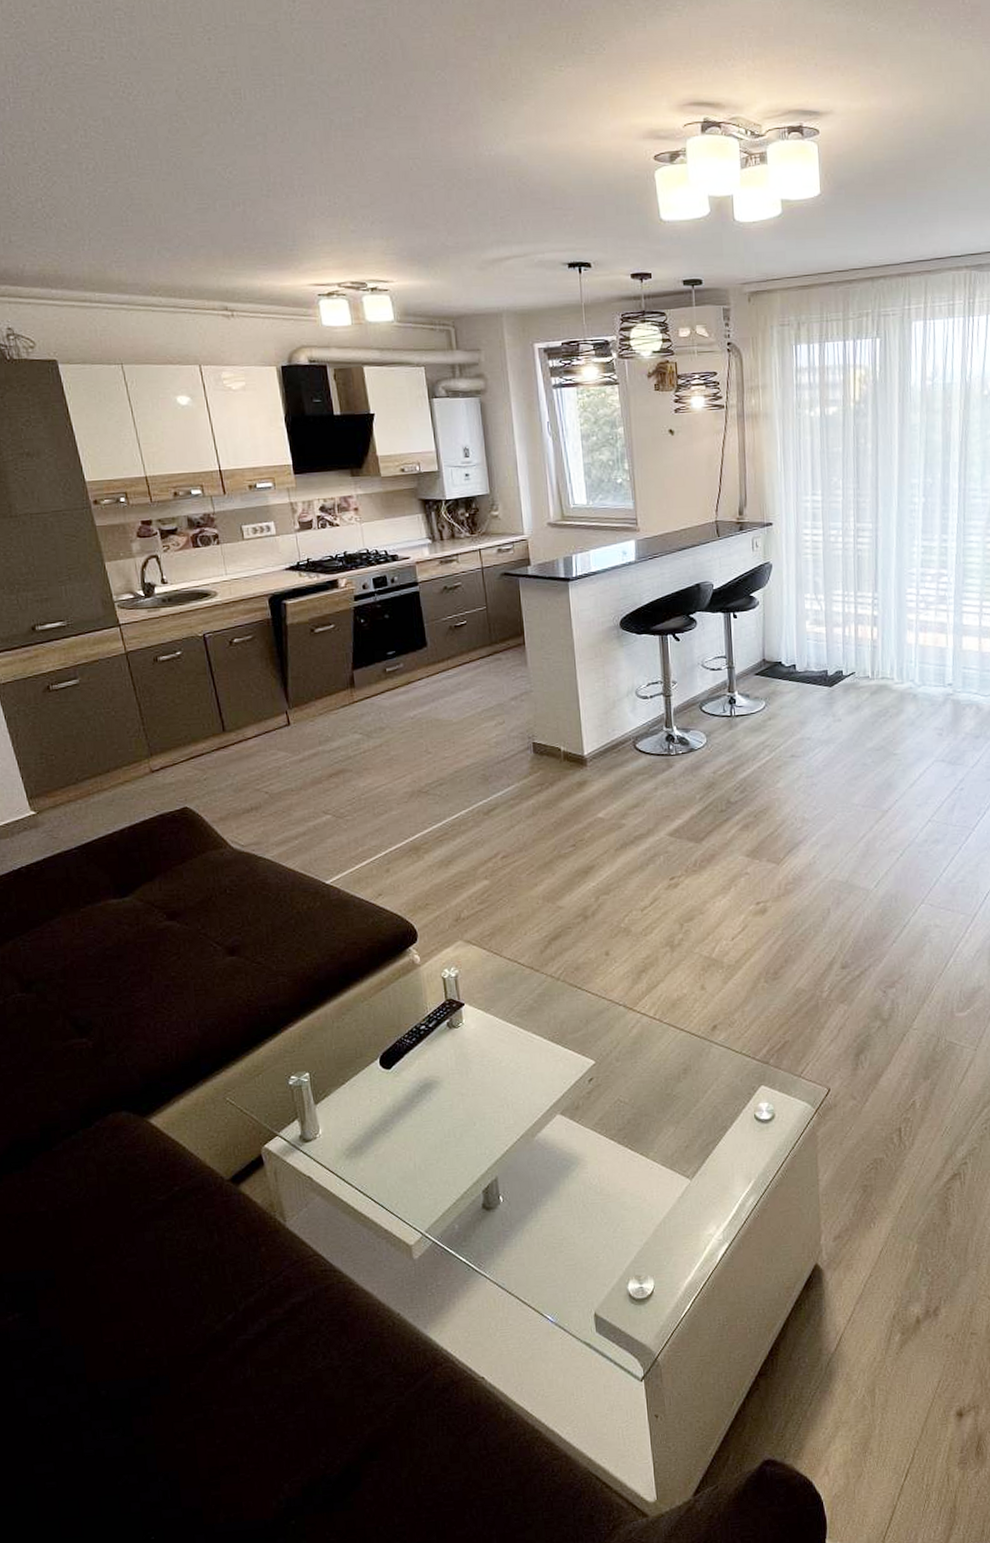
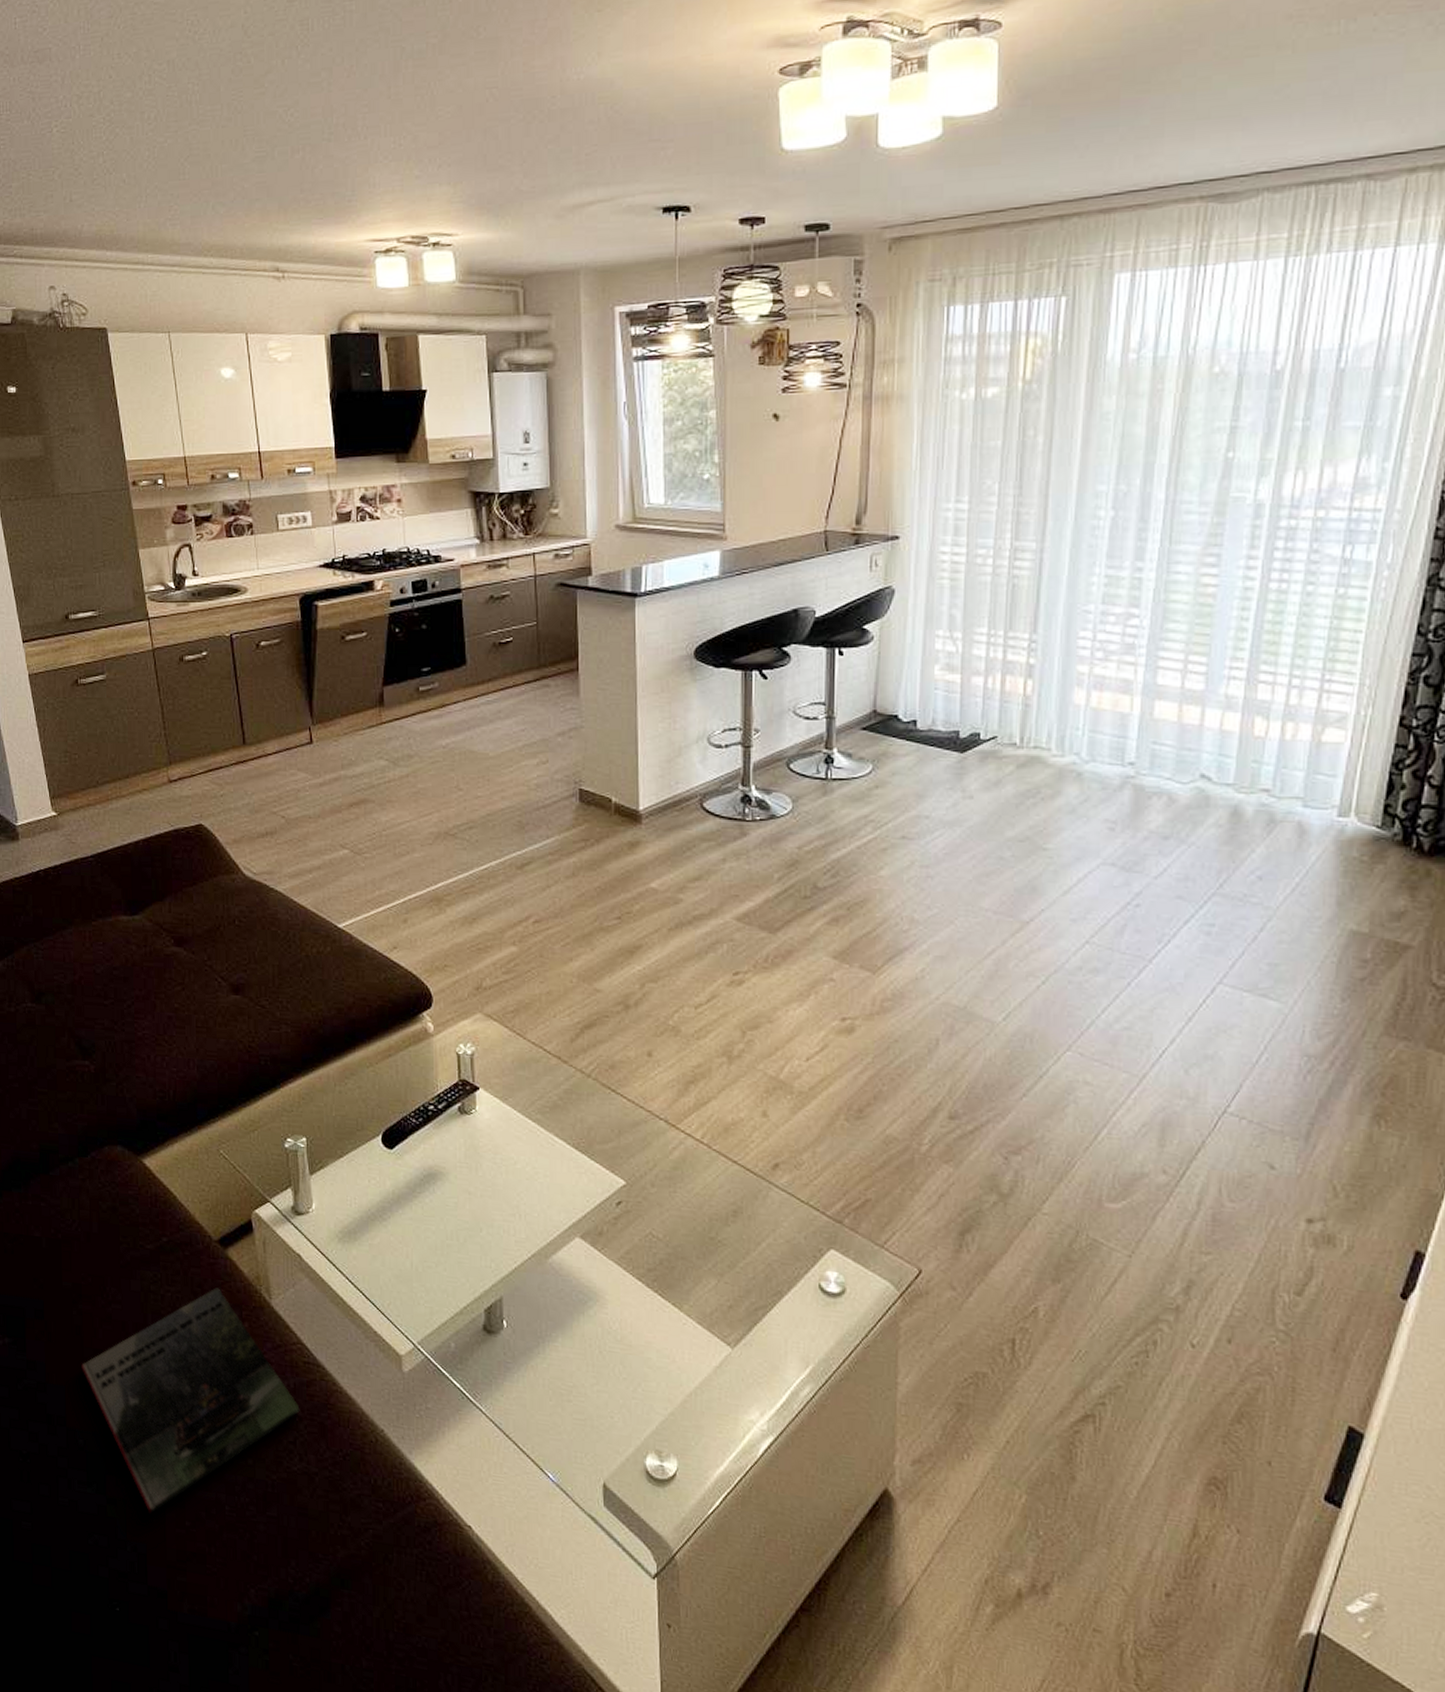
magazine: none [99,1222,320,1443] -> present [81,1288,300,1515]

